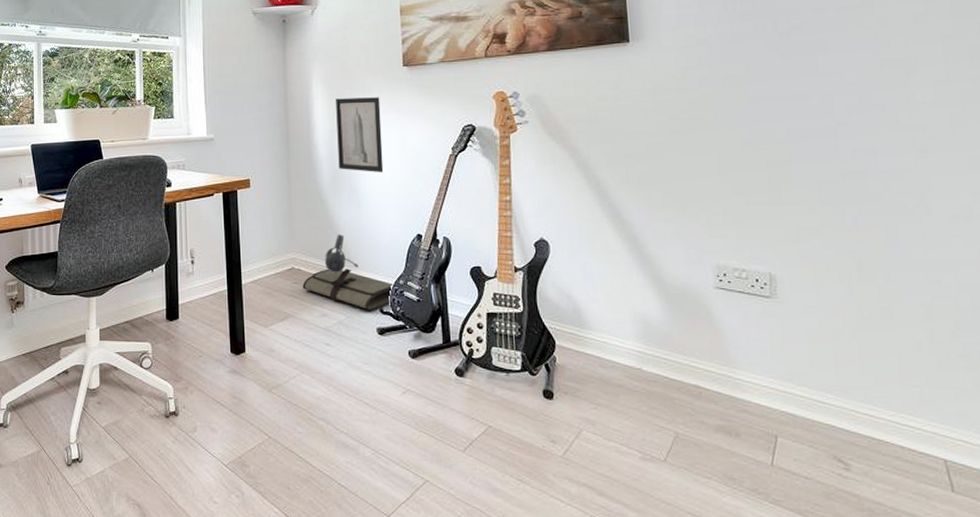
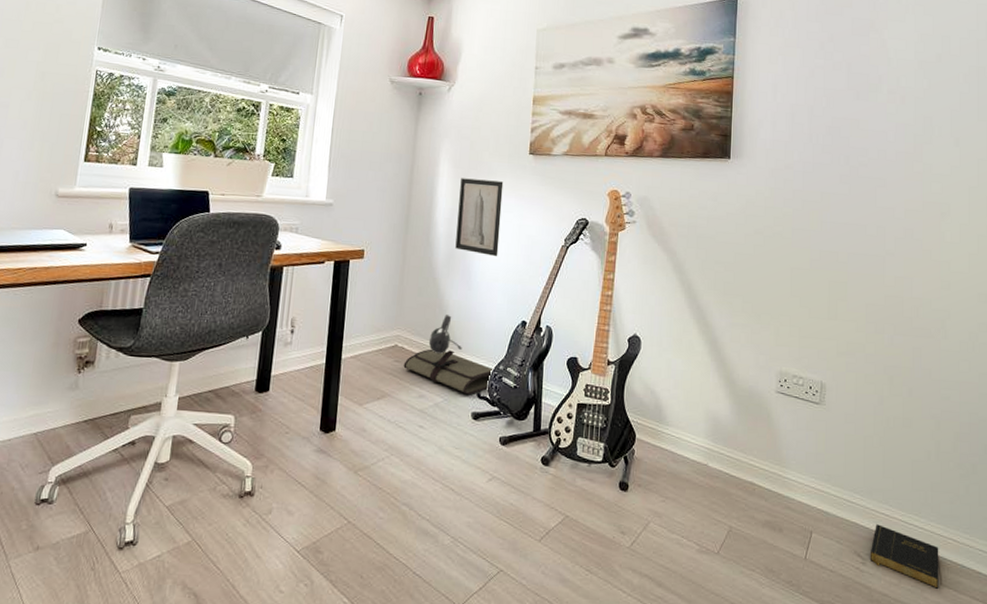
book: none [853,426,950,496] -> present [869,524,939,589]

